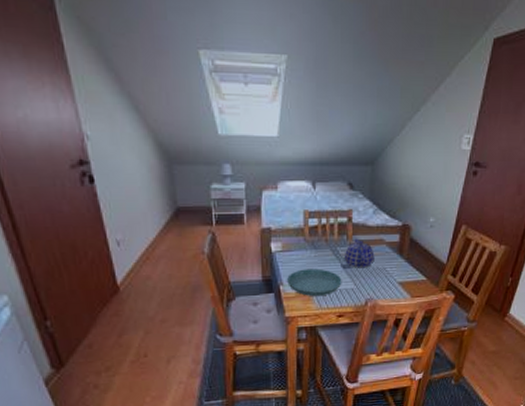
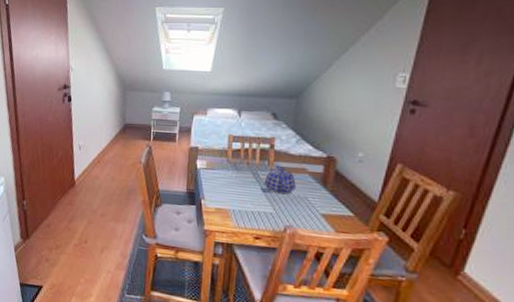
saucer: present [287,268,342,297] -> none [209,187,261,216]

